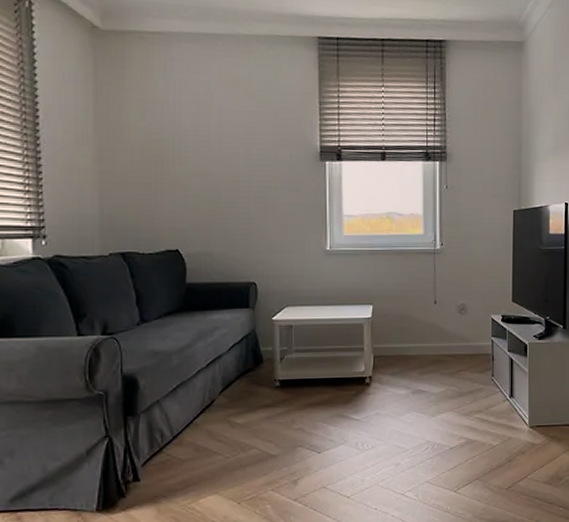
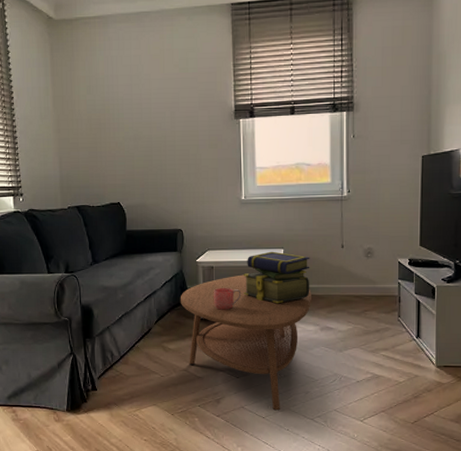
coffee table: none [251,334,402,488] -> present [180,274,311,411]
mug: none [292,349,325,375] -> present [214,287,242,310]
stack of books: none [327,307,401,366] -> present [244,251,310,304]

